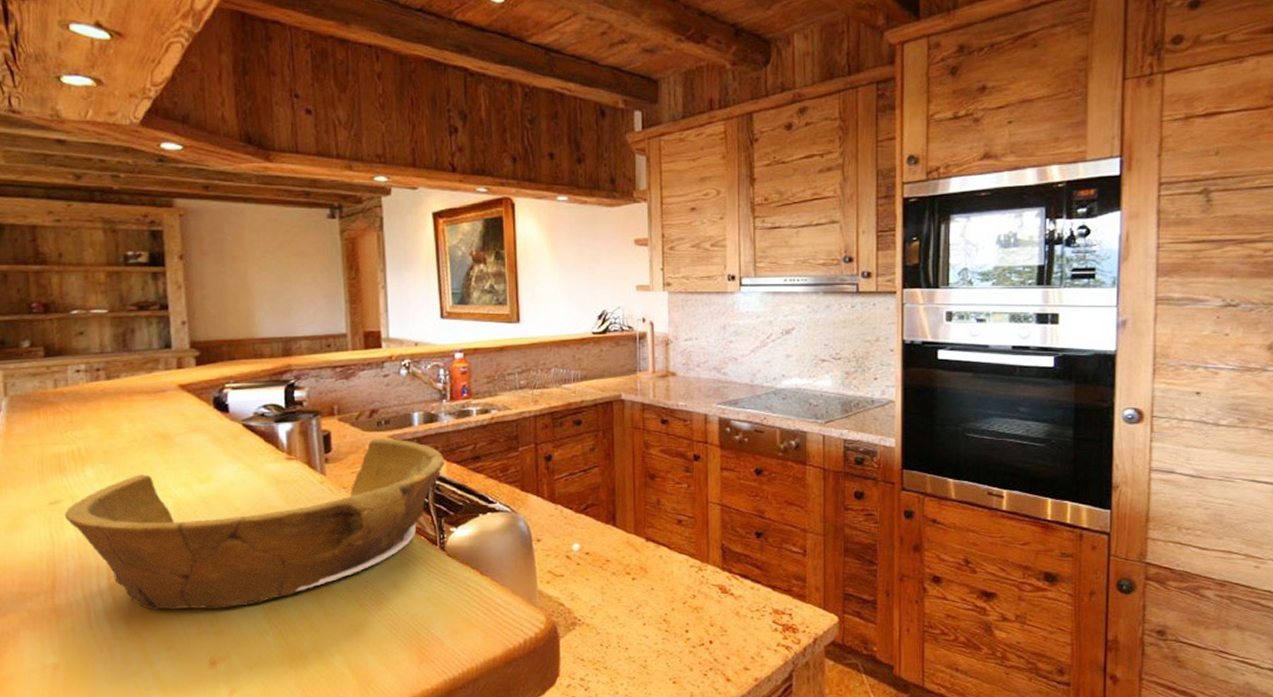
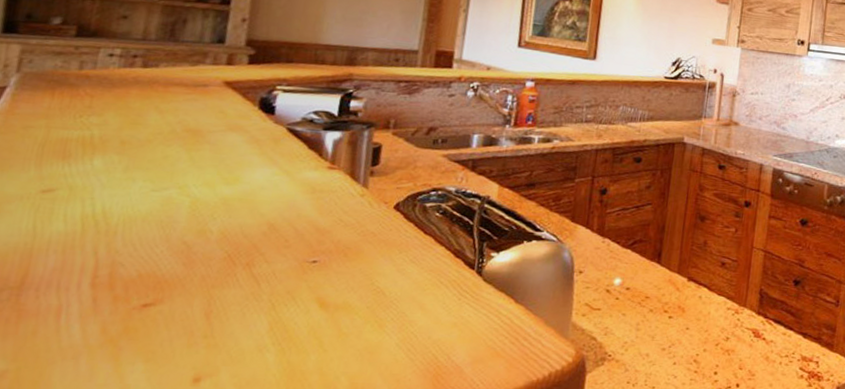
bowl: present [64,437,445,611] -> none [56,155,498,321]

